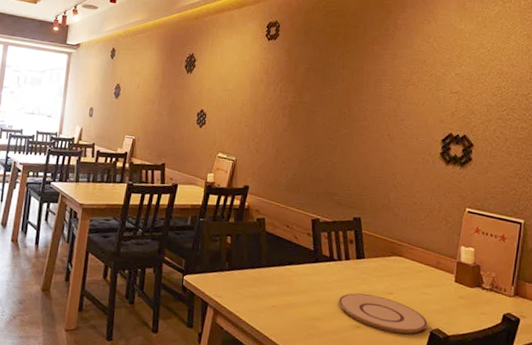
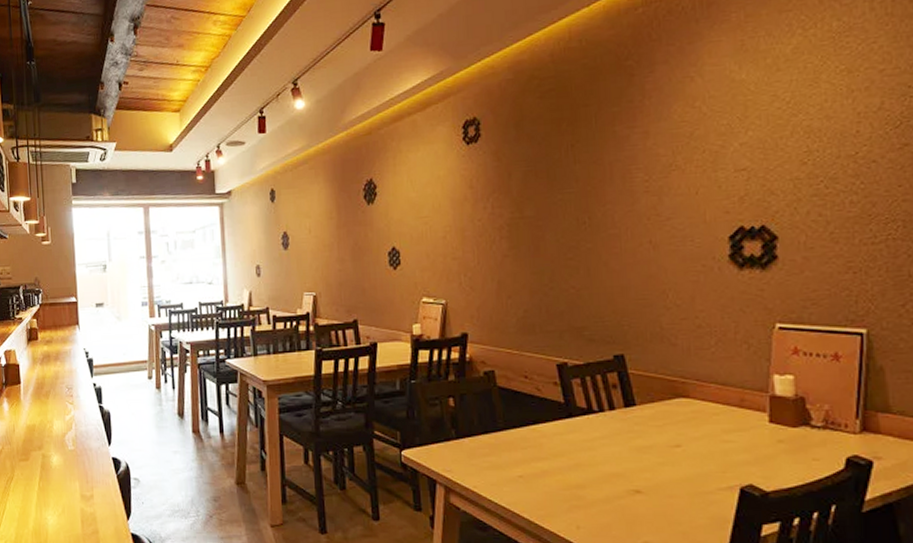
plate: present [339,293,428,334] -> none [607,450,736,496]

